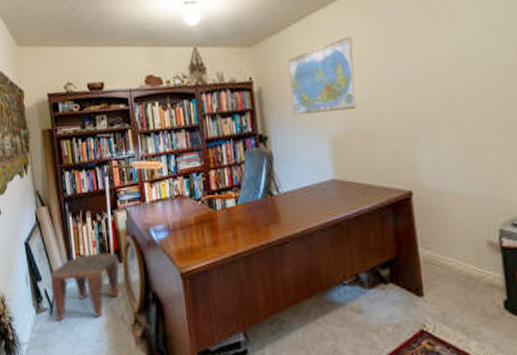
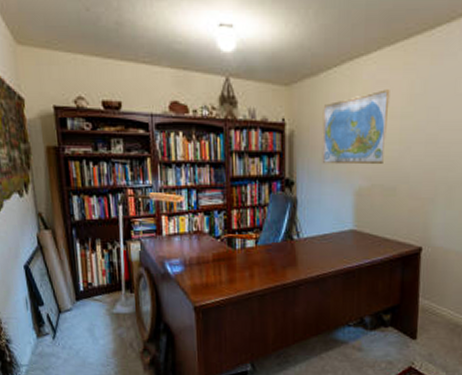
stool: present [50,252,120,321] -> none [53,281,130,346]

